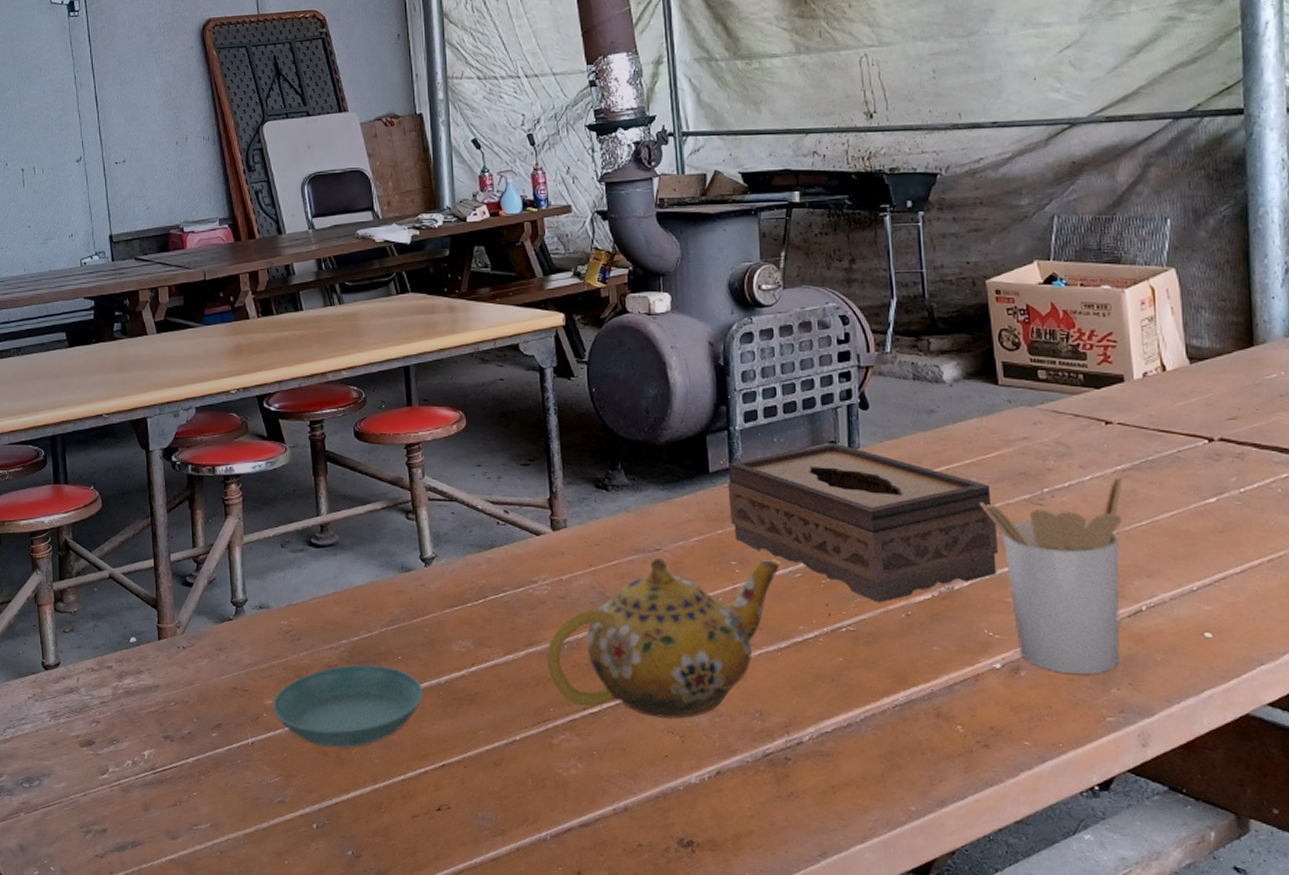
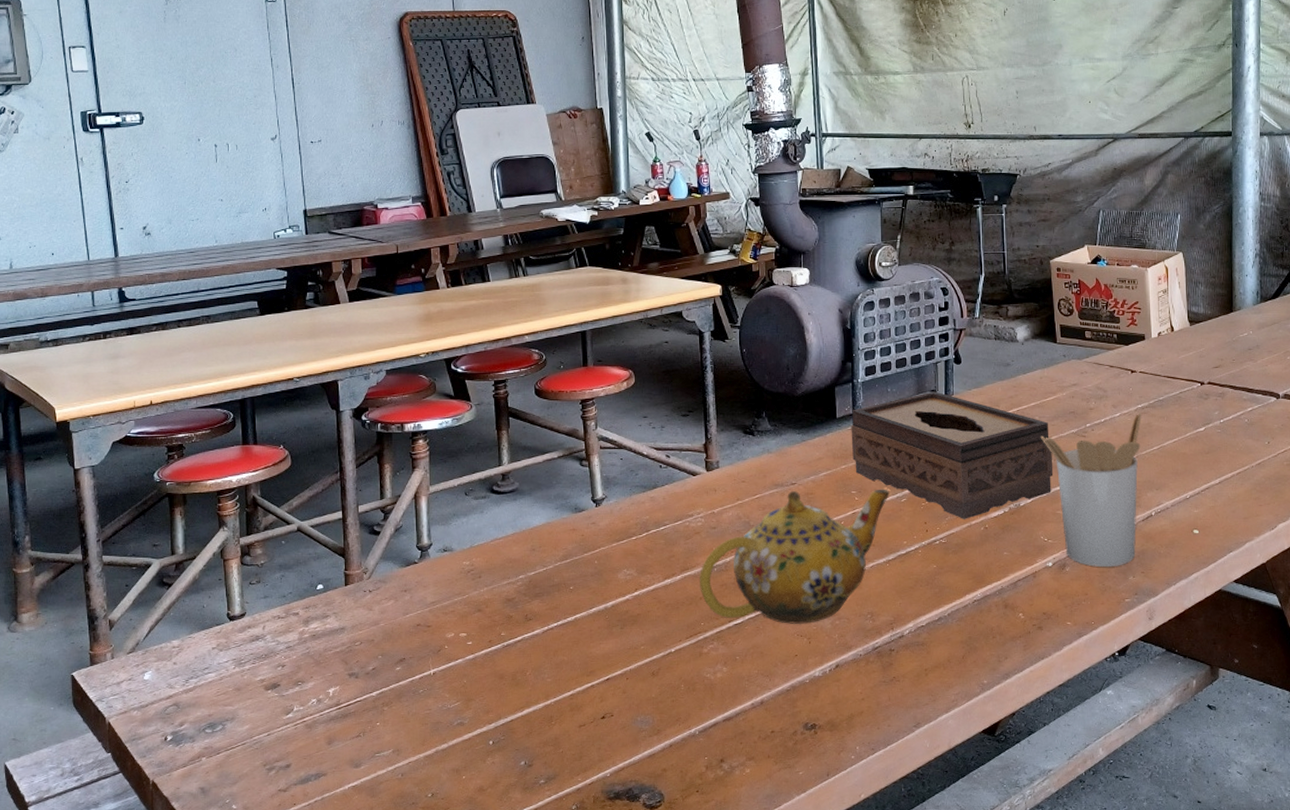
saucer: present [272,664,424,748] -> none [454,596,592,672]

